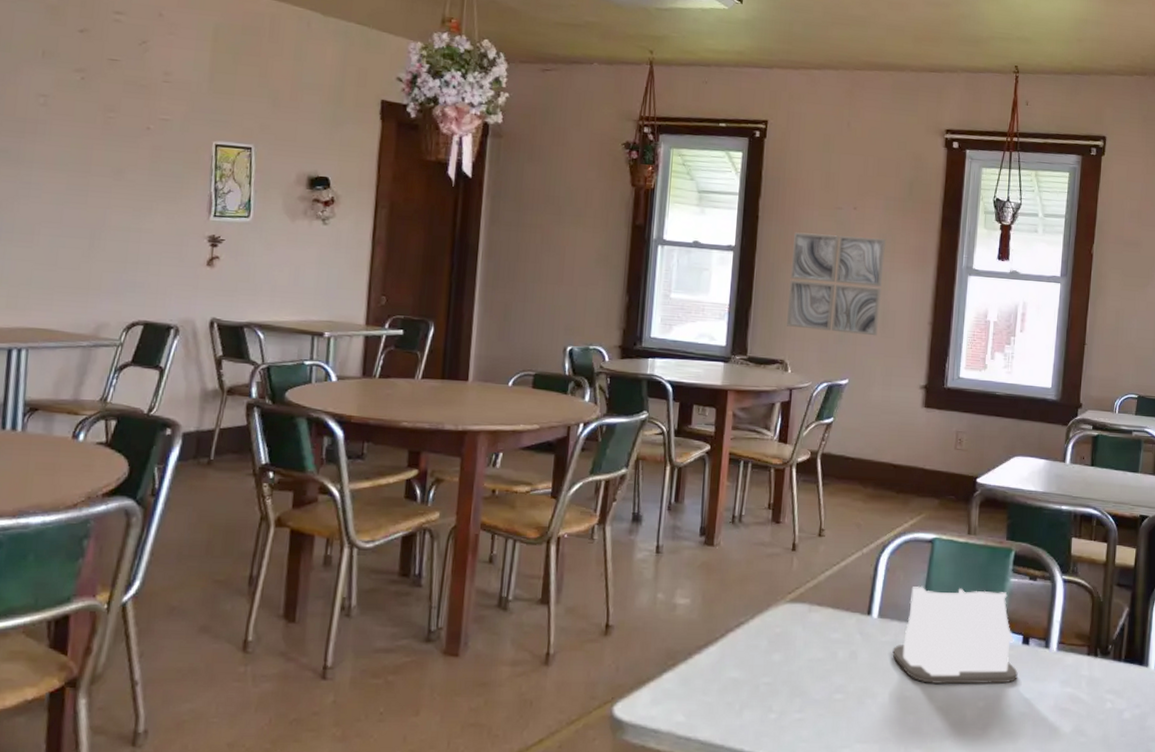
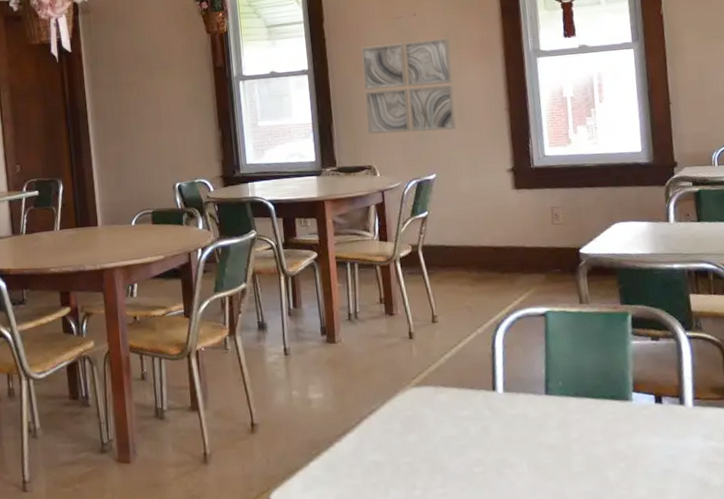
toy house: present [892,586,1018,684] -> none [523,355,656,450]

